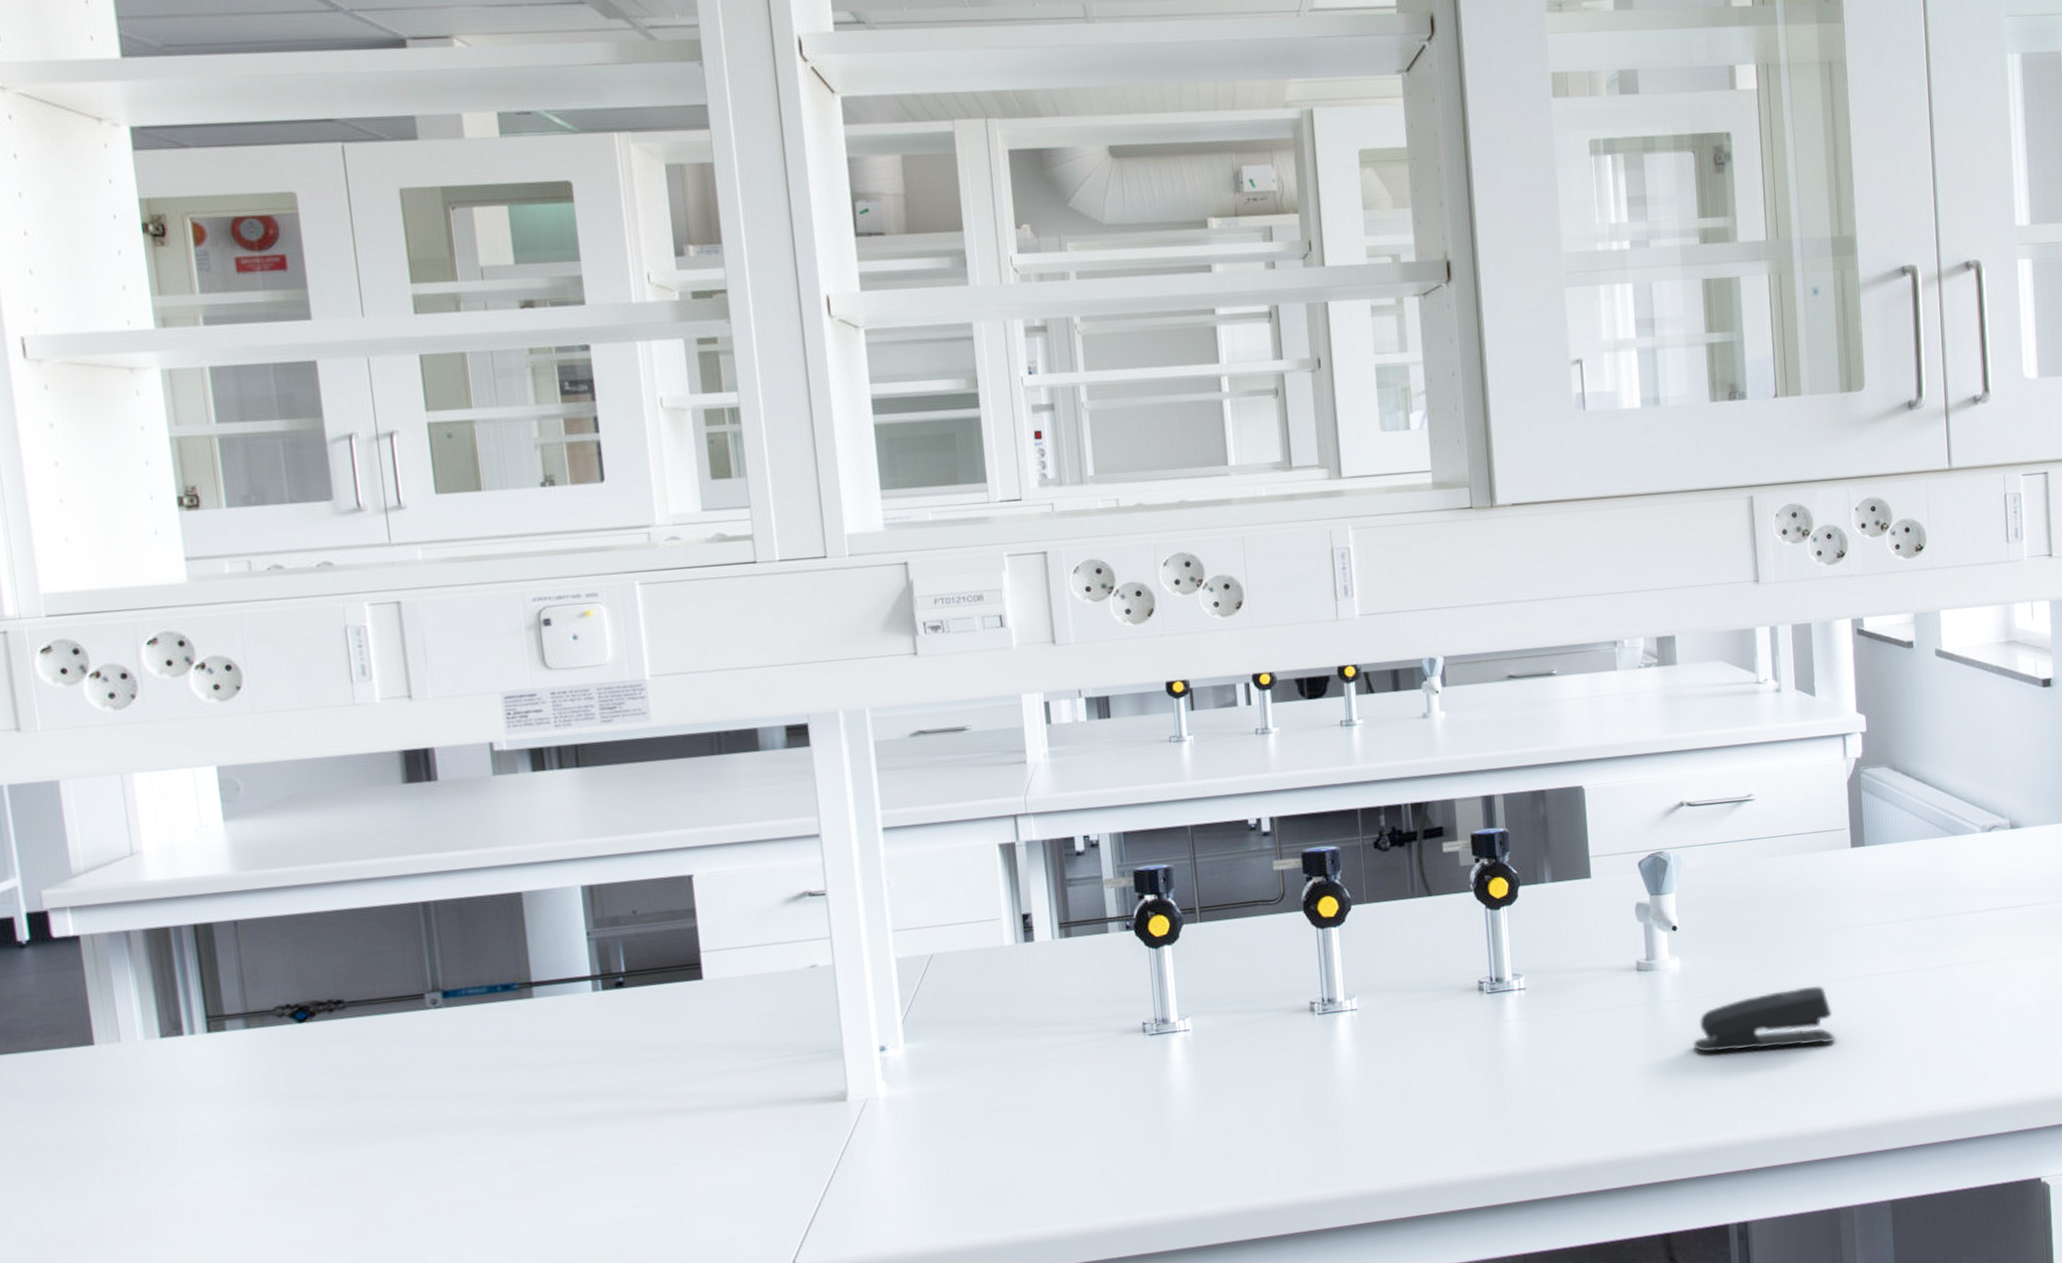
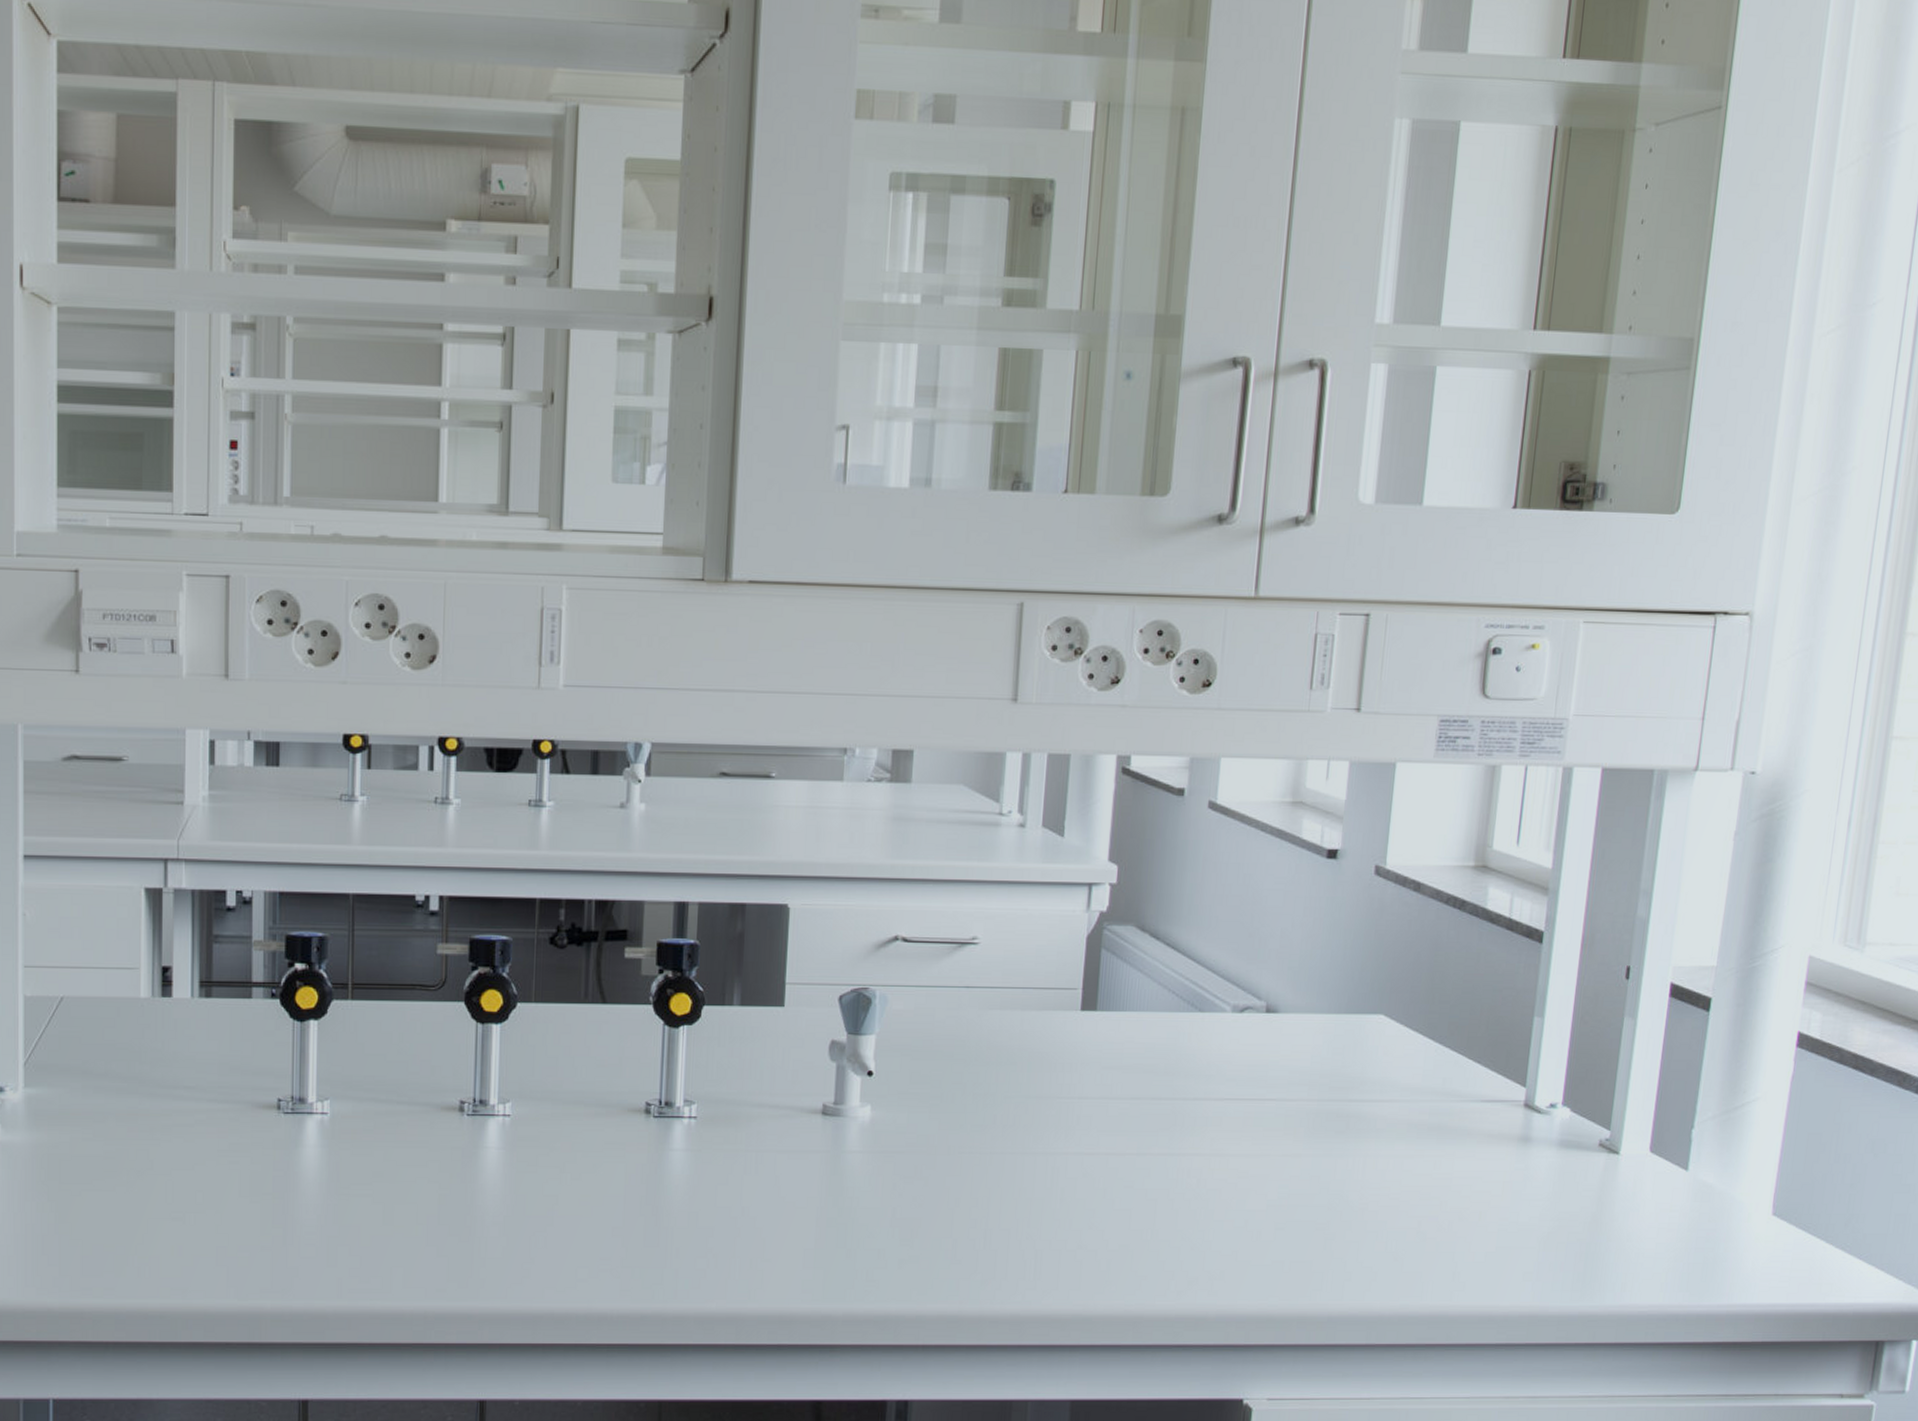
stapler: present [1693,985,1836,1053] -> none [874,1156,1035,1221]

